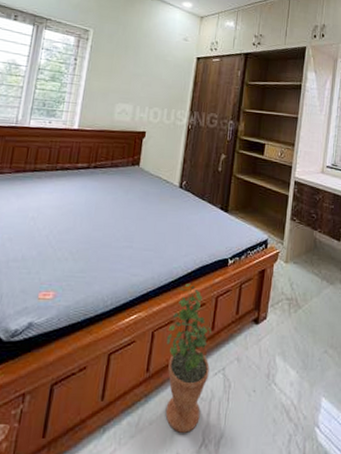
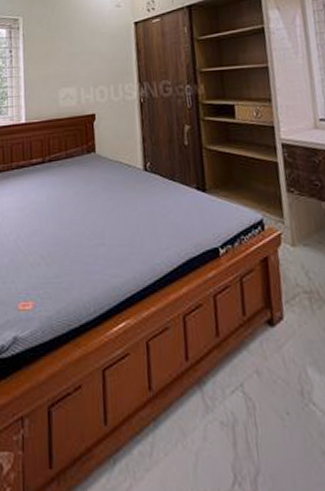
potted plant: present [165,284,211,433] -> none [164,282,225,467]

